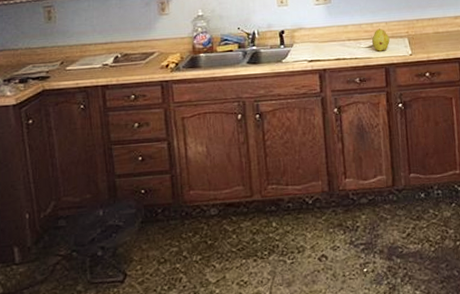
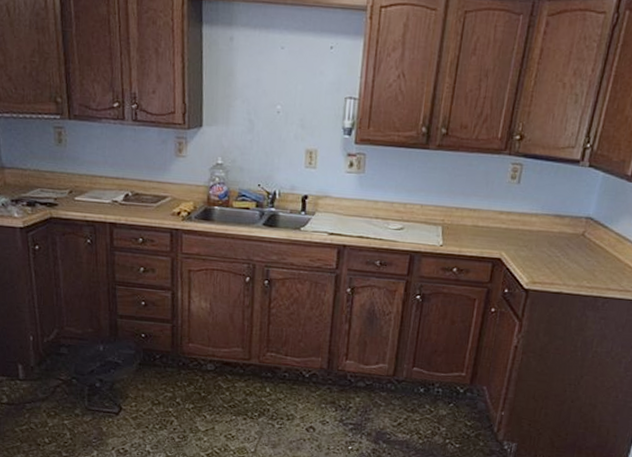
fruit: present [371,28,390,52] -> none [401,210,422,237]

